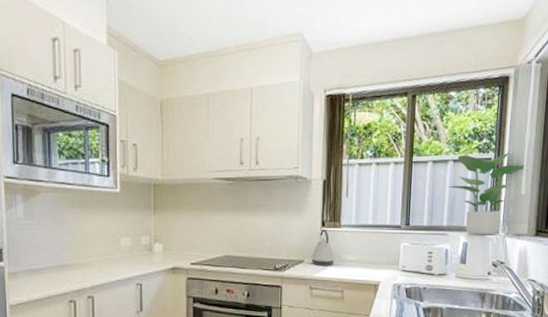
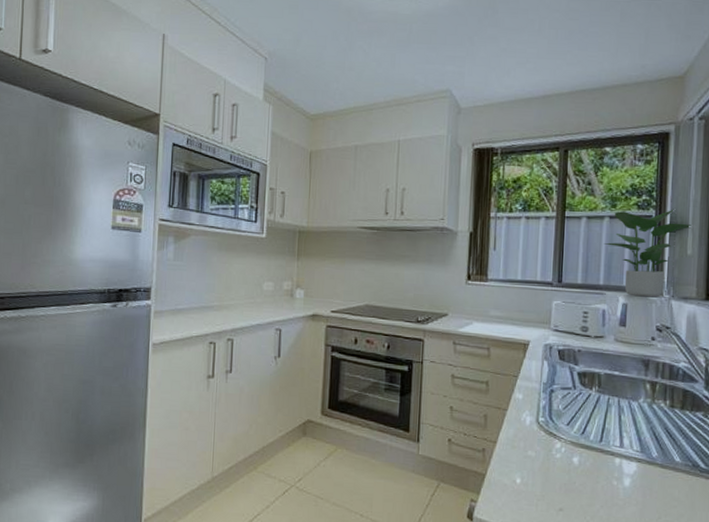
kettle: present [311,229,335,267] -> none [455,283,481,322]

